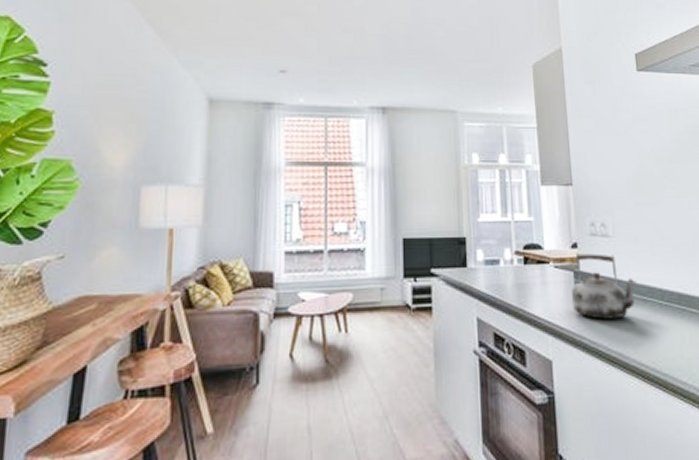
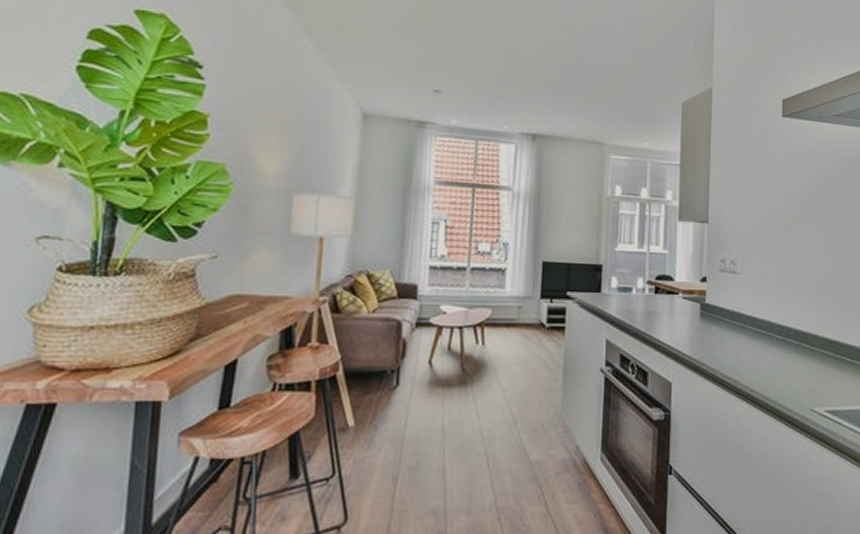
kettle: present [570,252,637,319] -> none [695,286,758,349]

